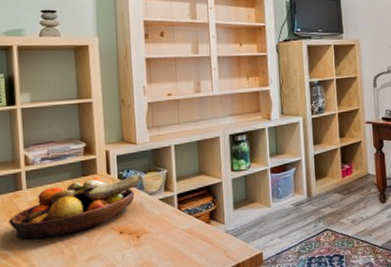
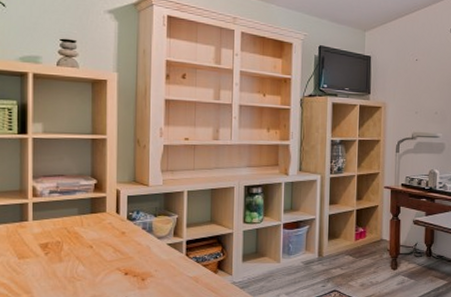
fruit bowl: present [9,174,143,240] -> none [12,216,152,272]

